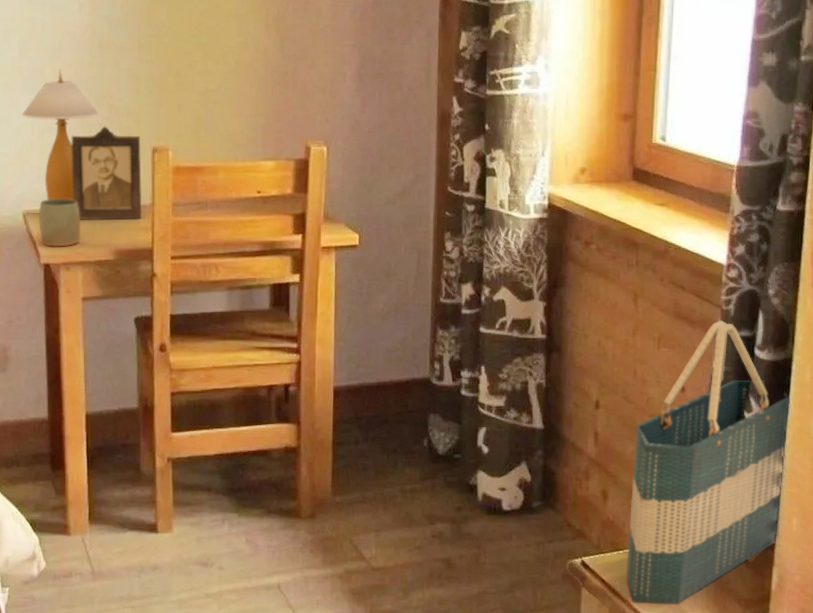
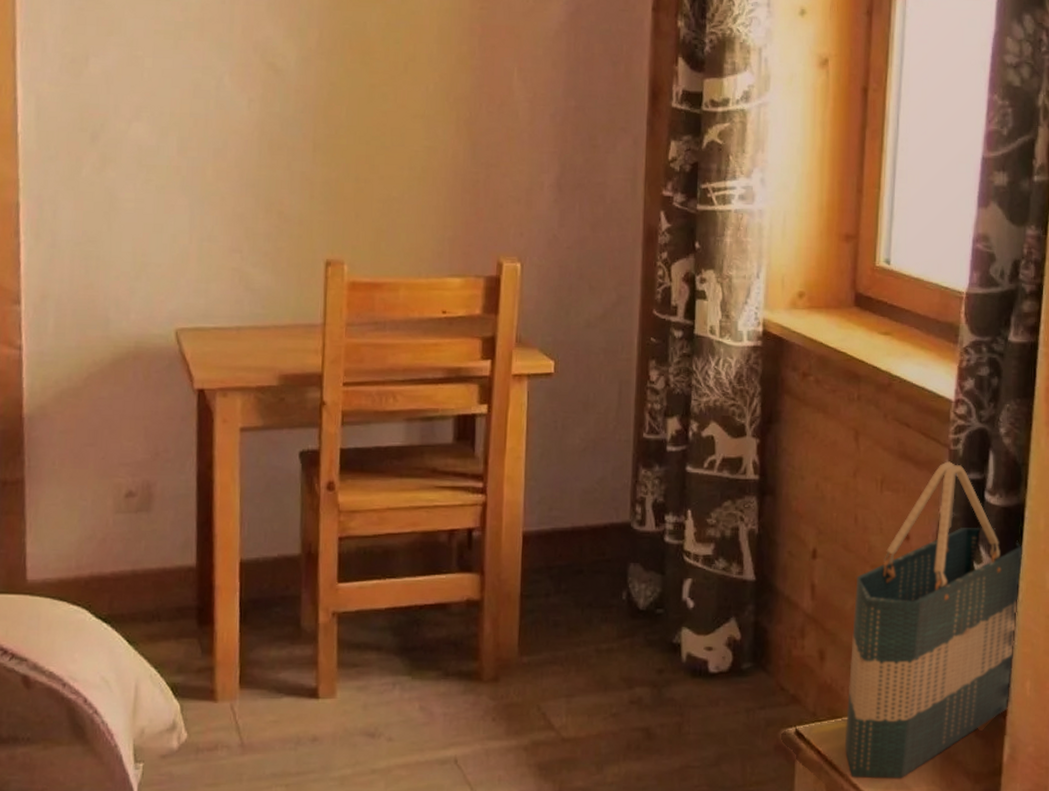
table lamp: present [22,70,101,200] -> none [179,171,269,318]
mug: present [39,198,81,247] -> none [193,315,242,370]
photo frame: present [71,126,142,219] -> none [233,235,313,340]

